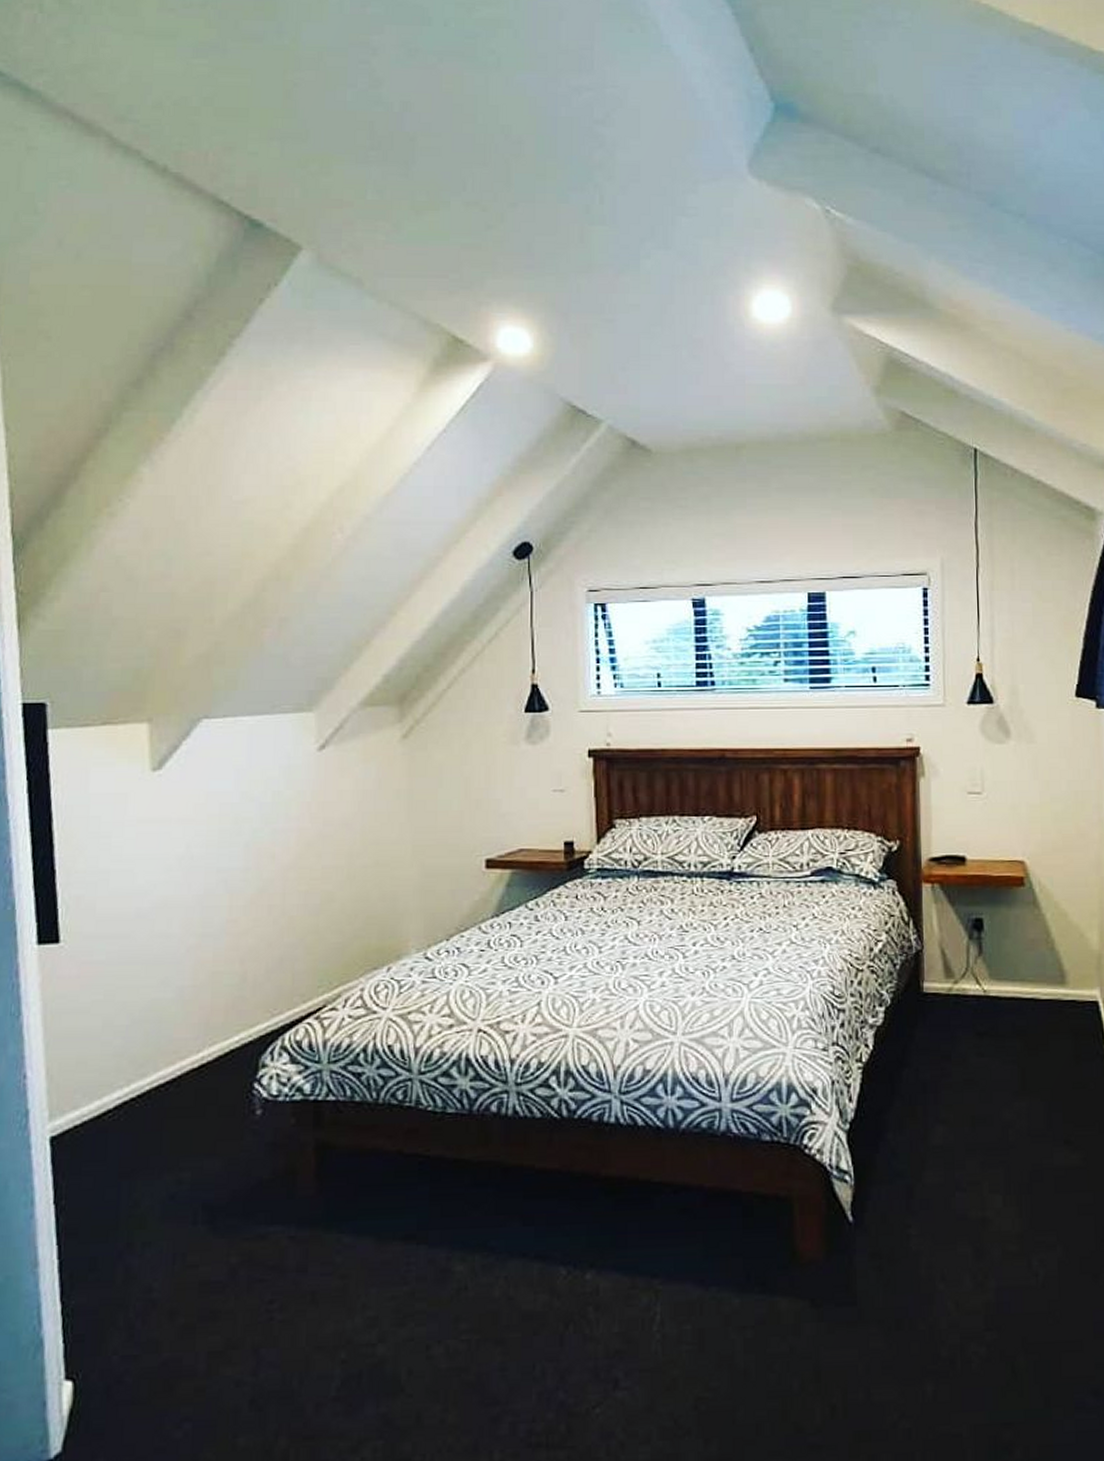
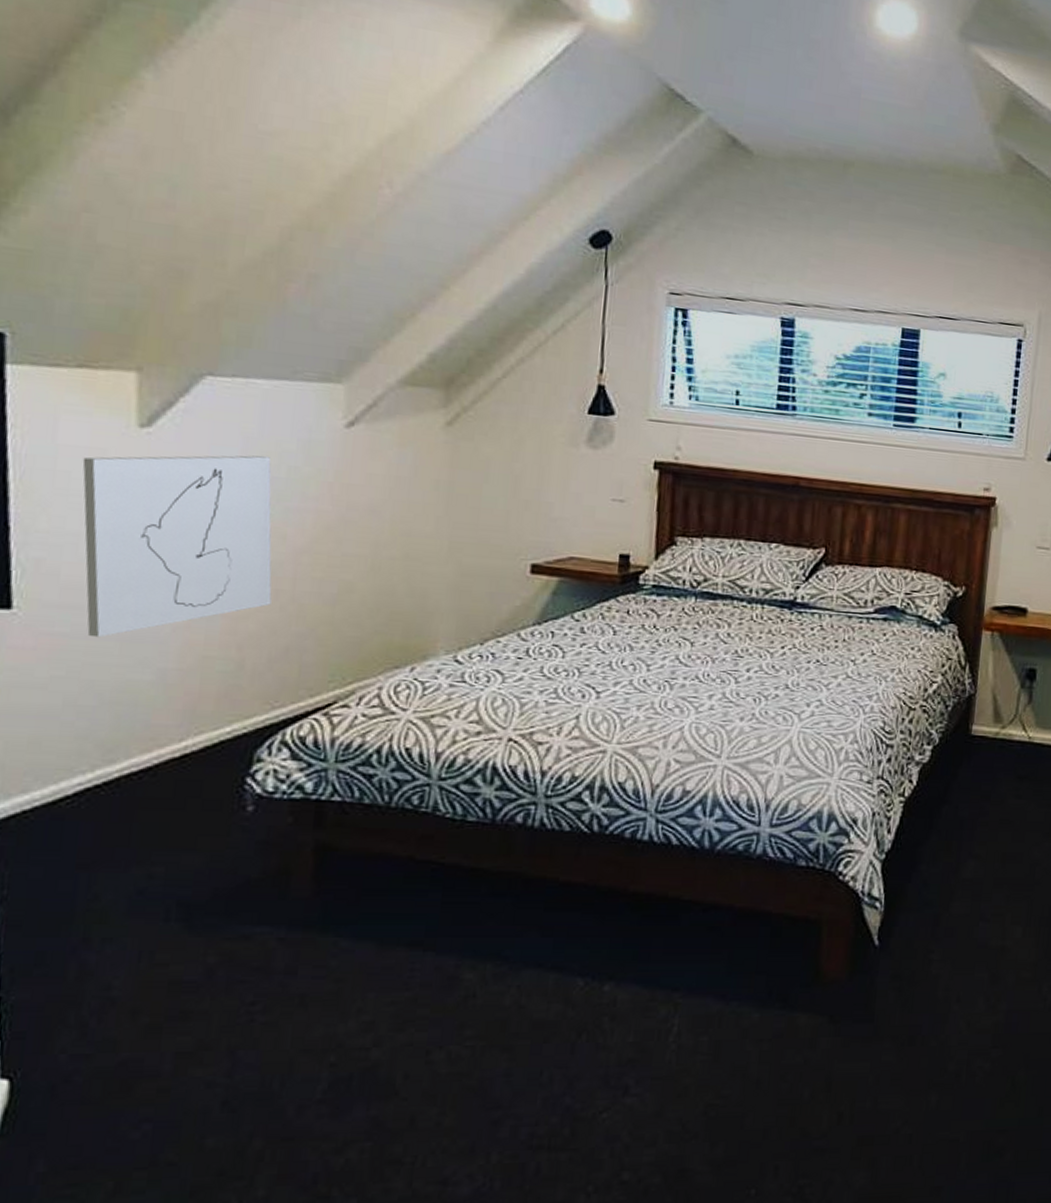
wall art: none [109,785,266,963] -> present [82,455,272,638]

